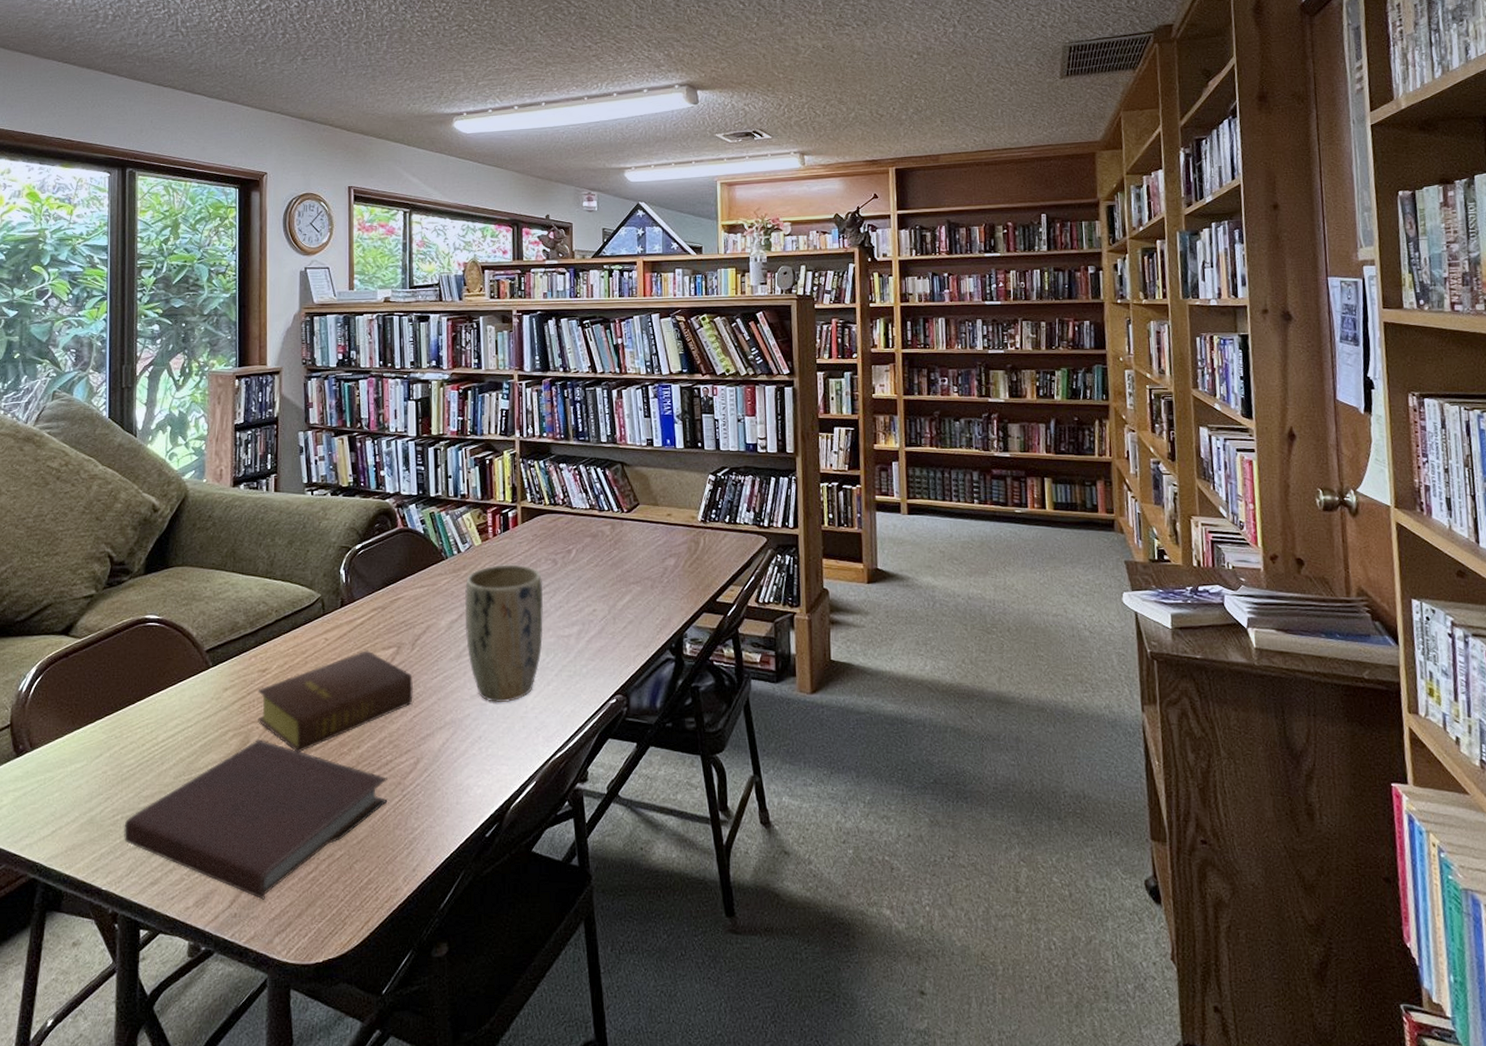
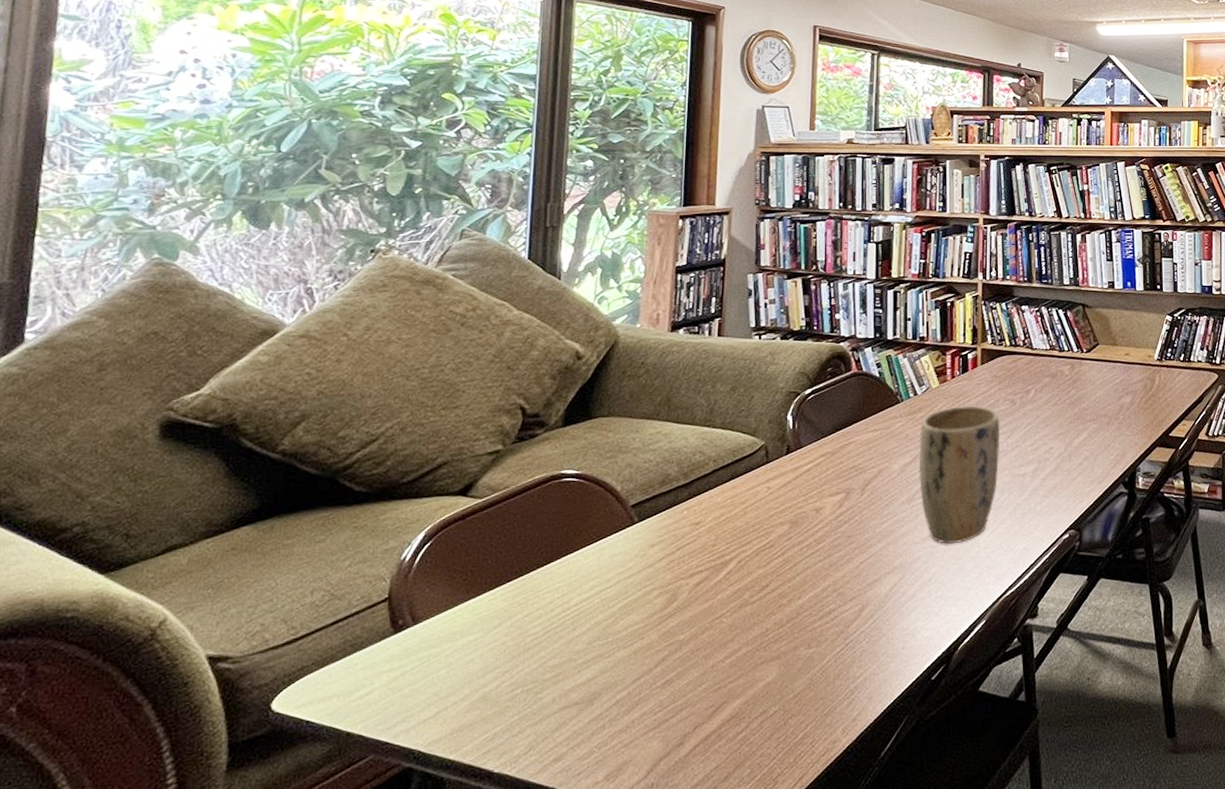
notebook: present [124,738,388,900] -> none [523,595,830,766]
bible: present [258,650,414,752] -> none [688,497,862,607]

